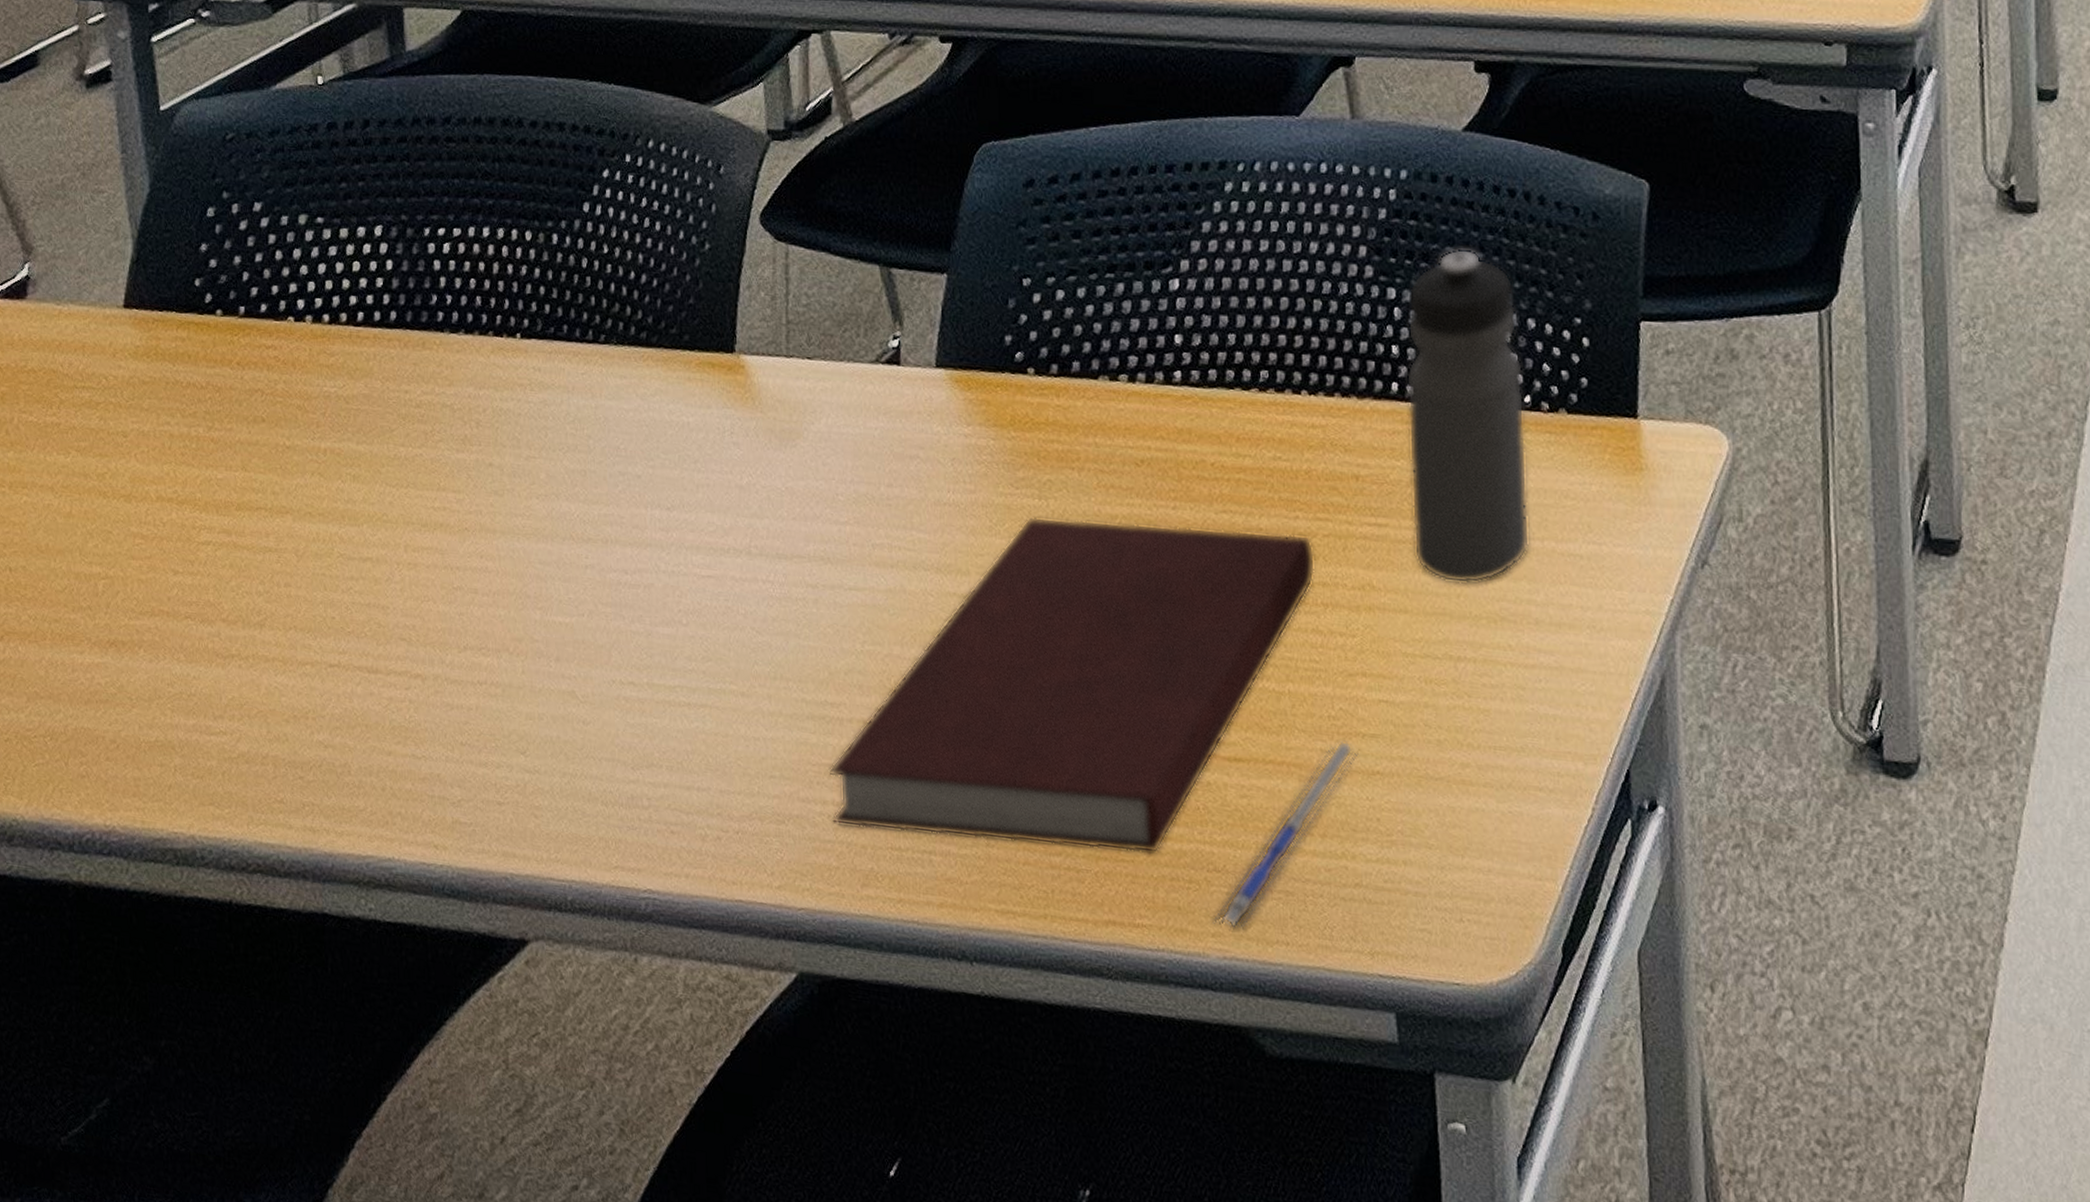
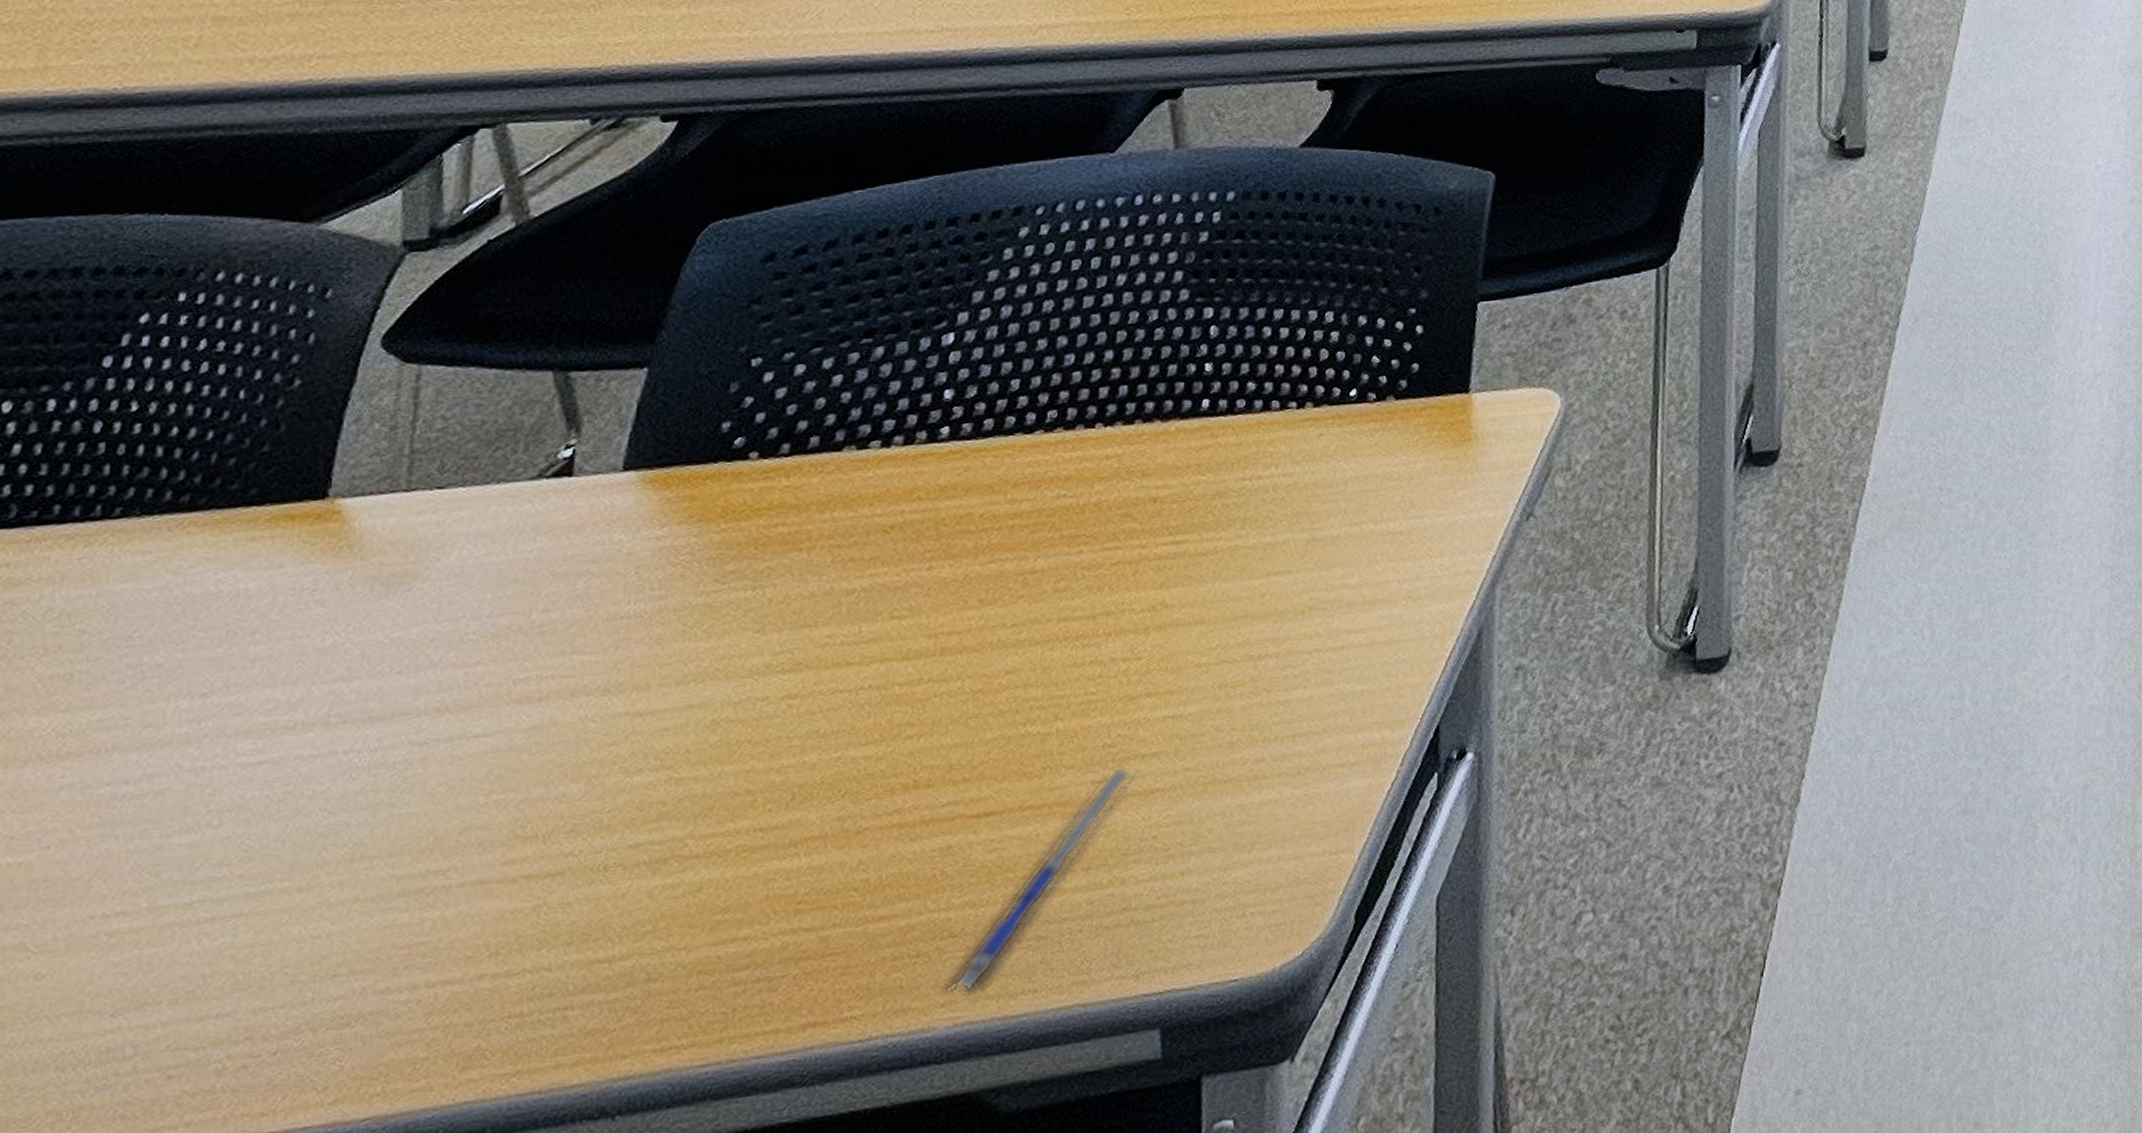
notebook: present [828,516,1316,854] -> none [423,568,1100,1009]
water bottle: present [1406,248,1530,584] -> none [1216,259,1350,585]

